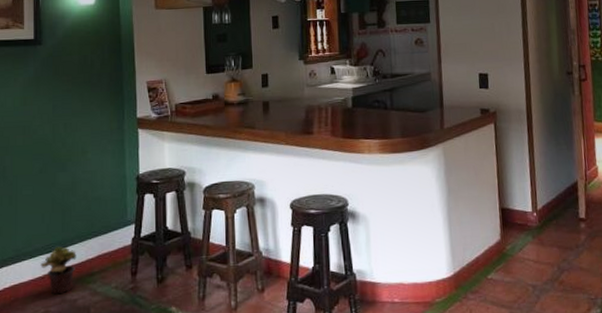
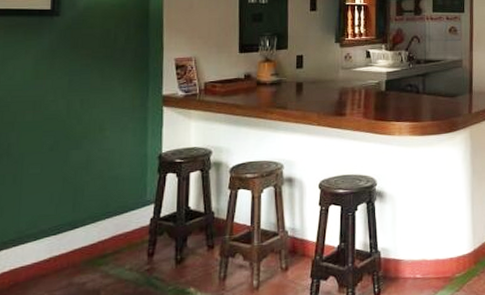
potted plant: present [40,246,76,295] -> none [46,227,88,278]

